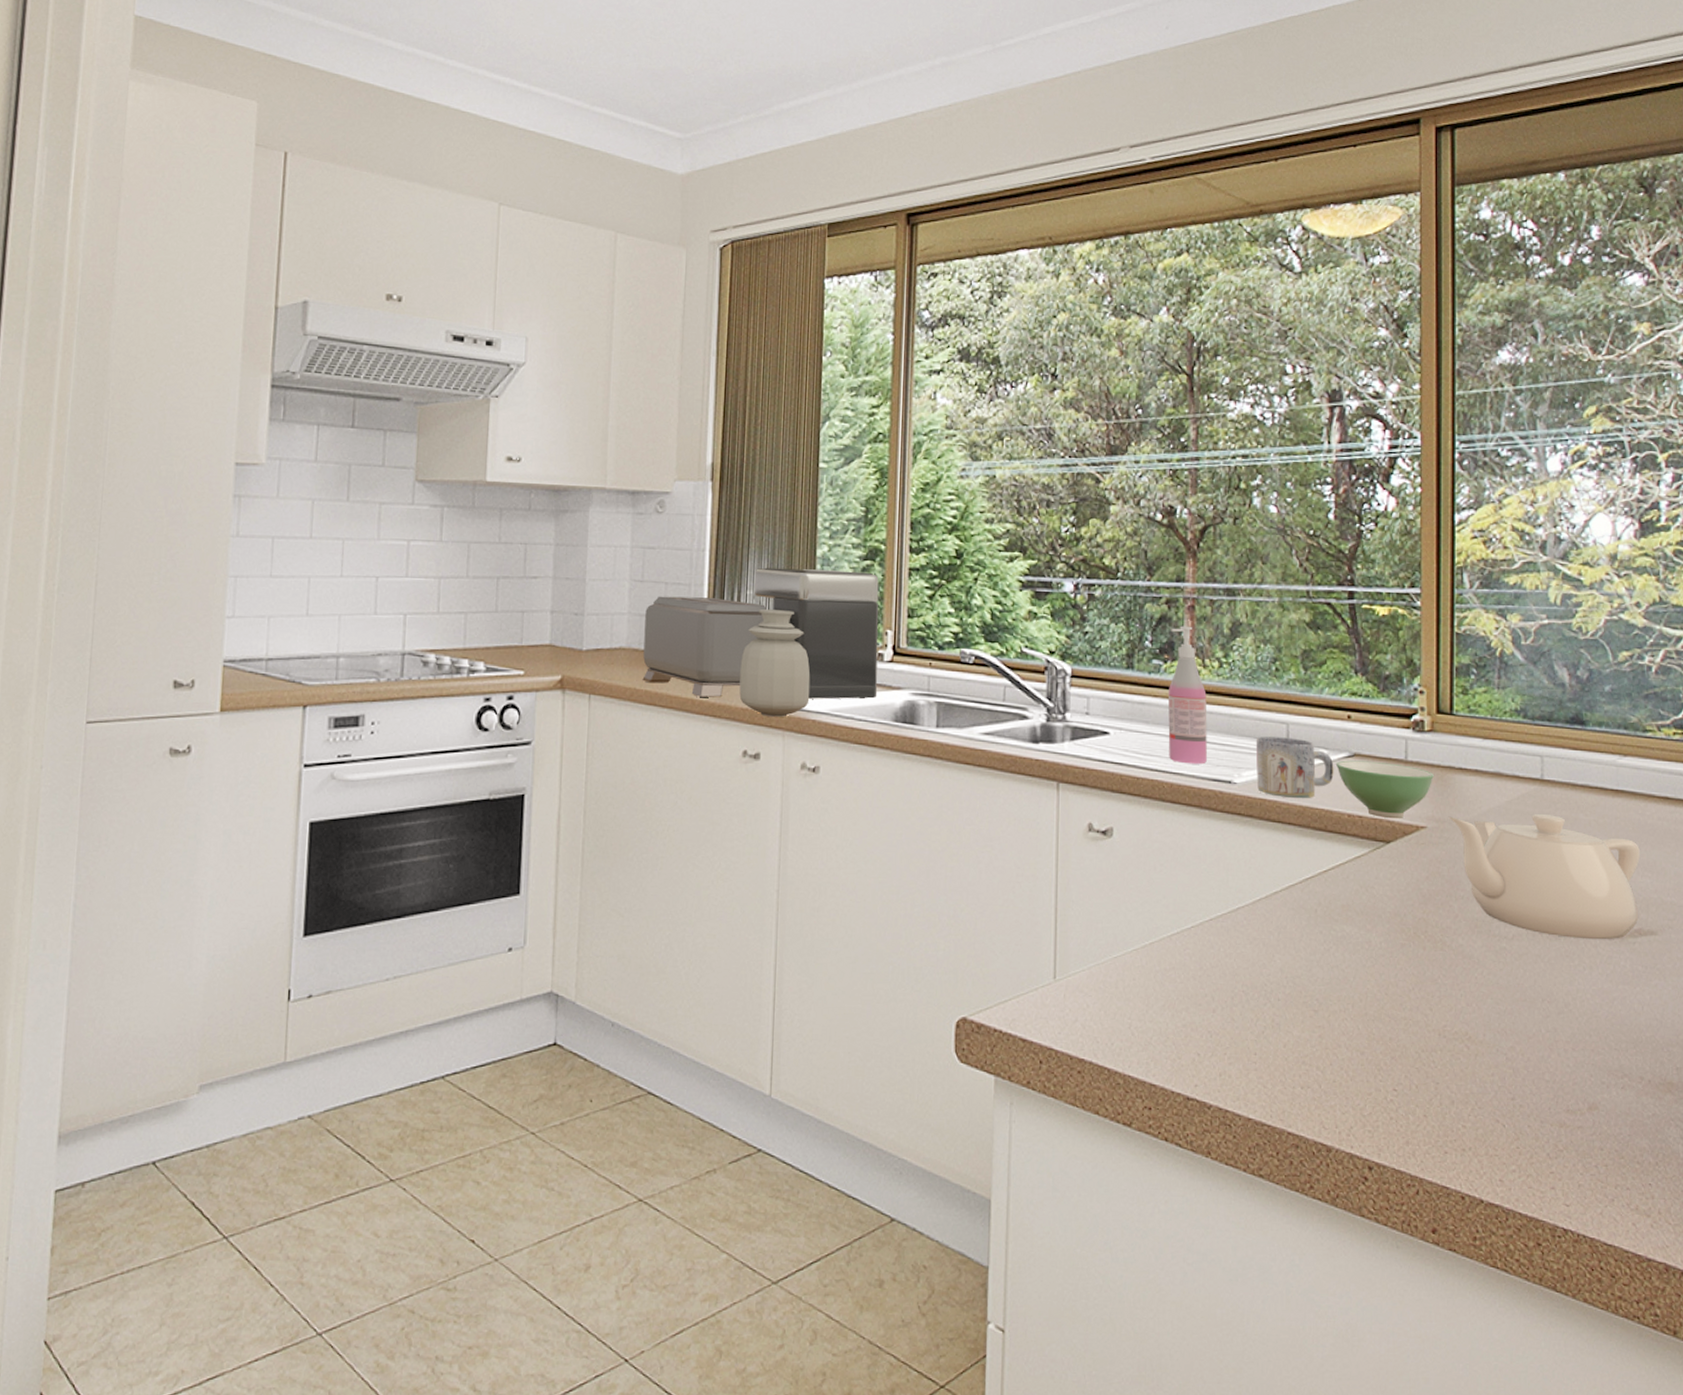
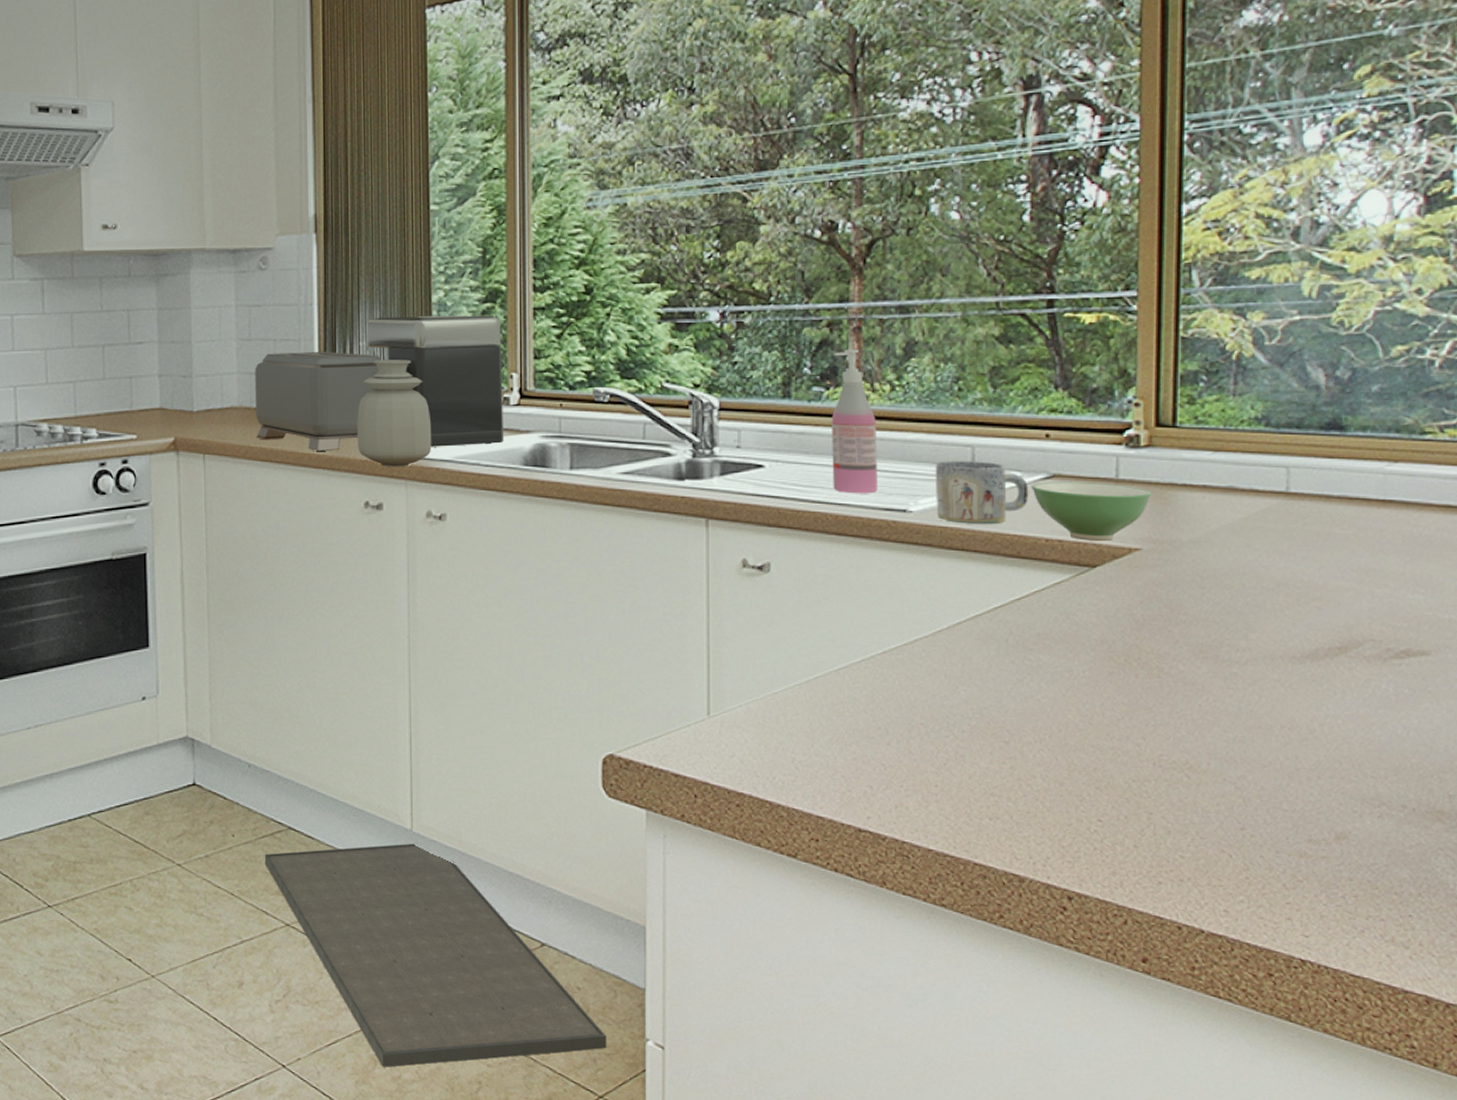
doormat: none [621,1109,950,1359] -> present [264,842,607,1067]
teapot: present [1448,813,1640,940] -> none [1168,529,1411,662]

